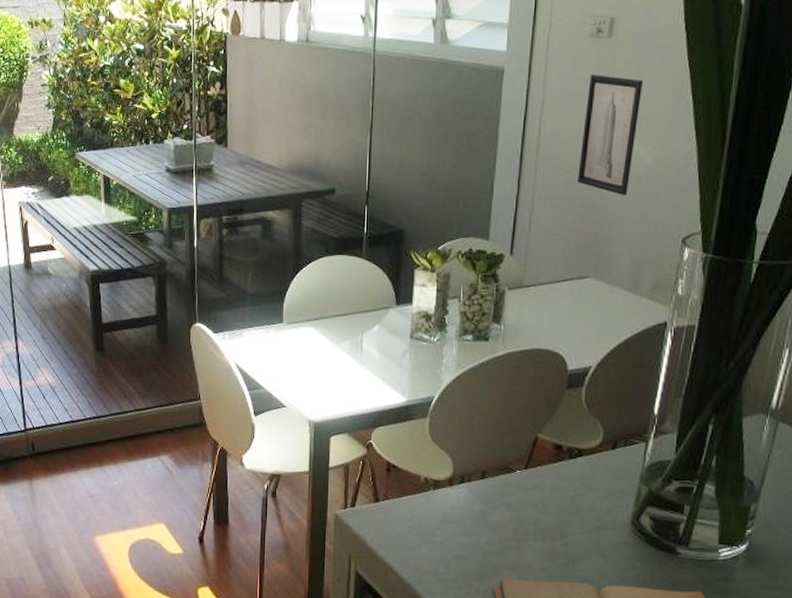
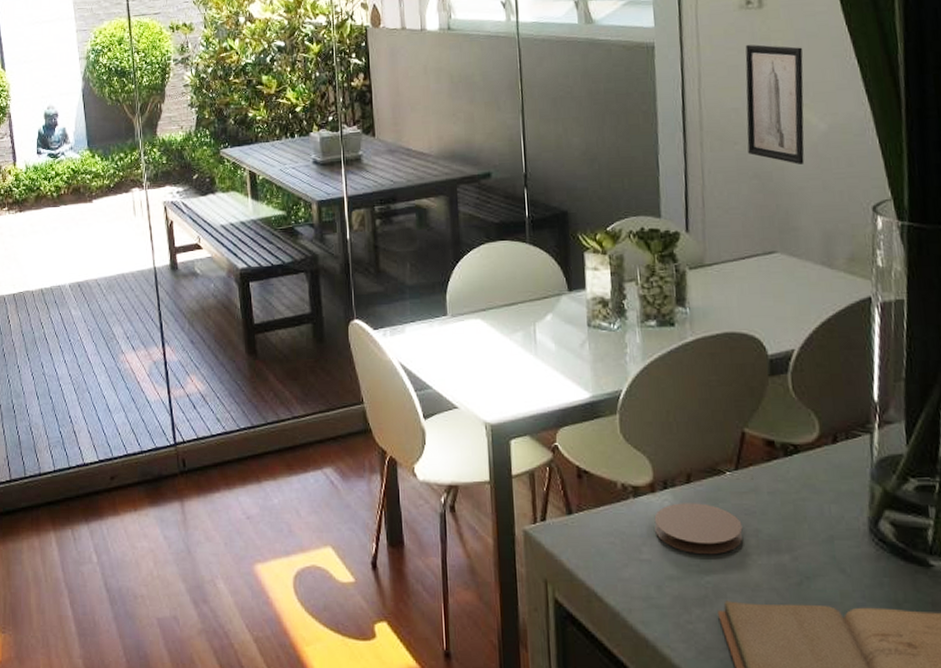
coaster: none [449,495,524,540] -> present [654,503,744,555]

